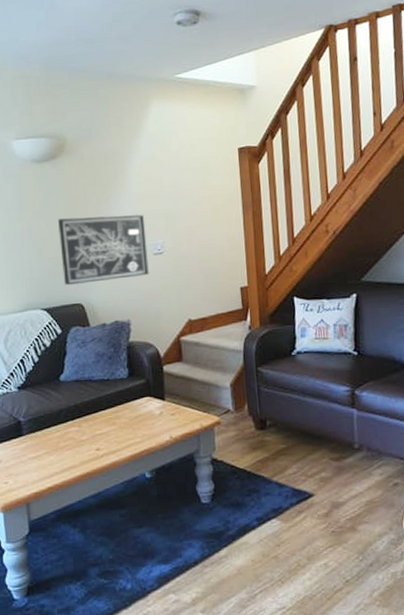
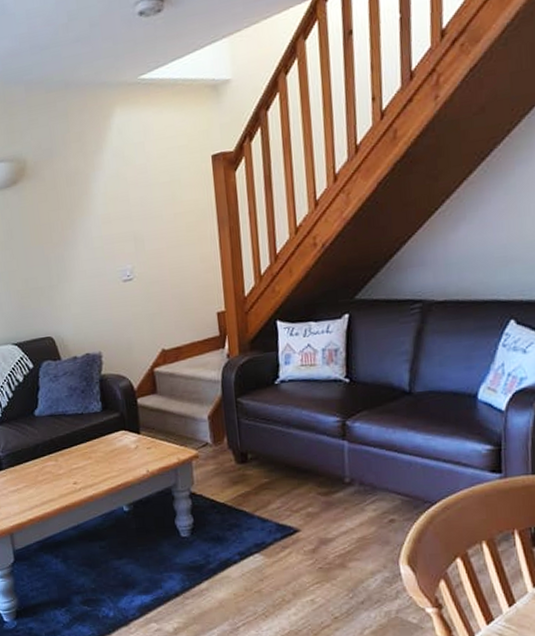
wall art: present [58,214,149,285] -> none [23,238,119,318]

